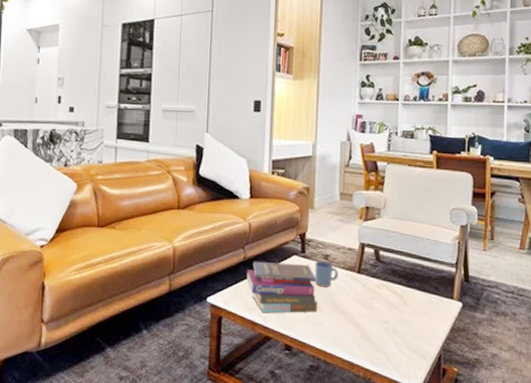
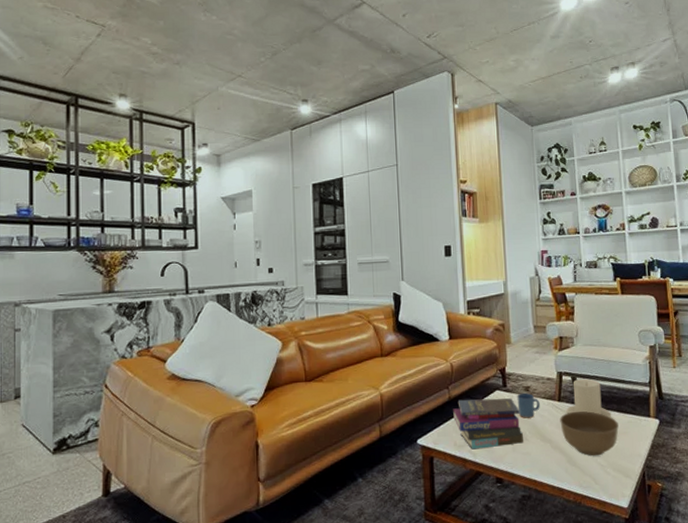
bowl: none [357,285,419,334] -> present [560,411,619,456]
candle: none [365,252,412,295] -> present [566,378,611,417]

